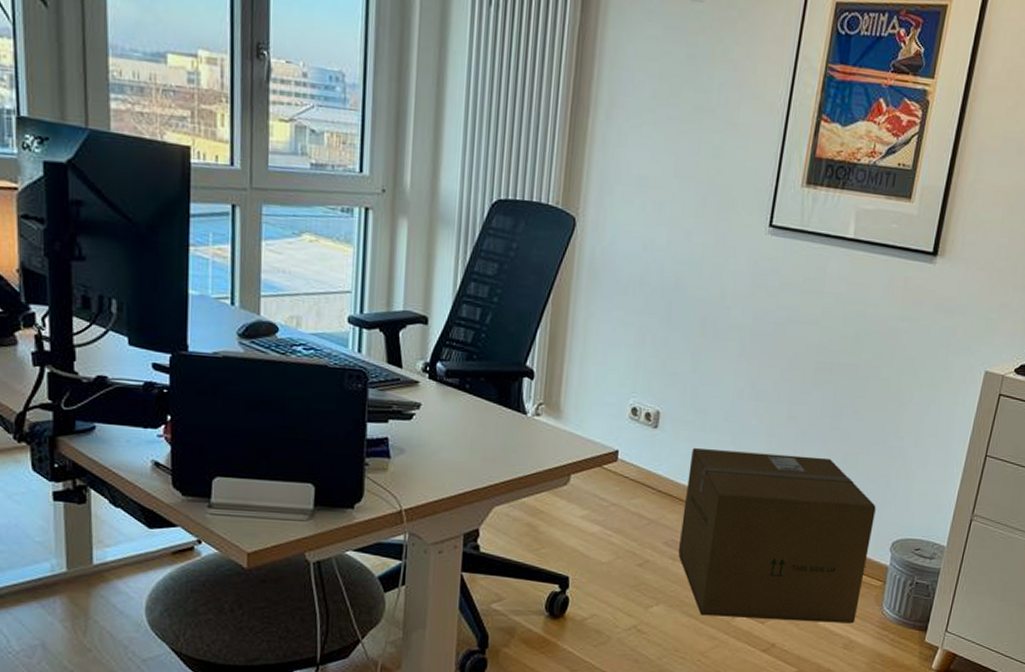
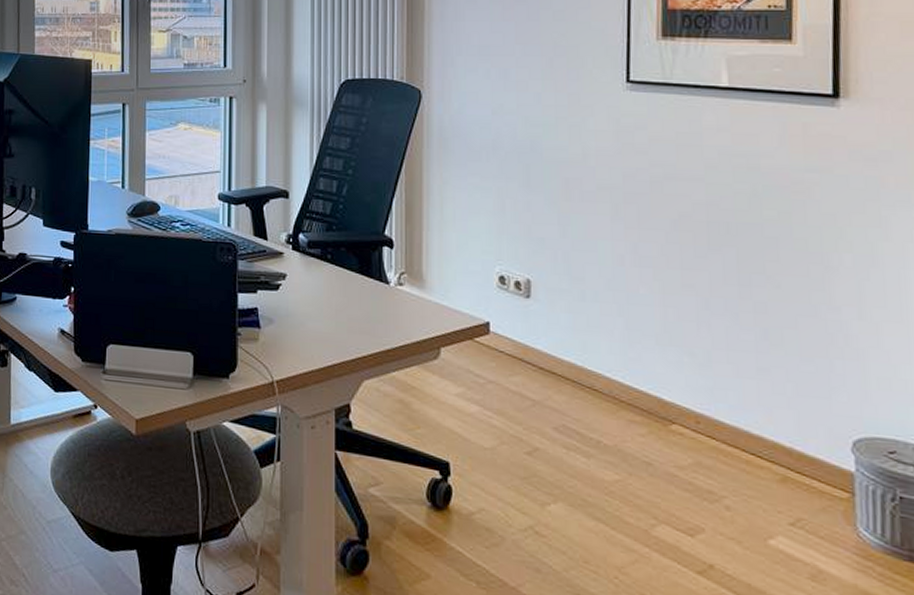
box: present [677,447,876,624] -> none [571,319,822,547]

